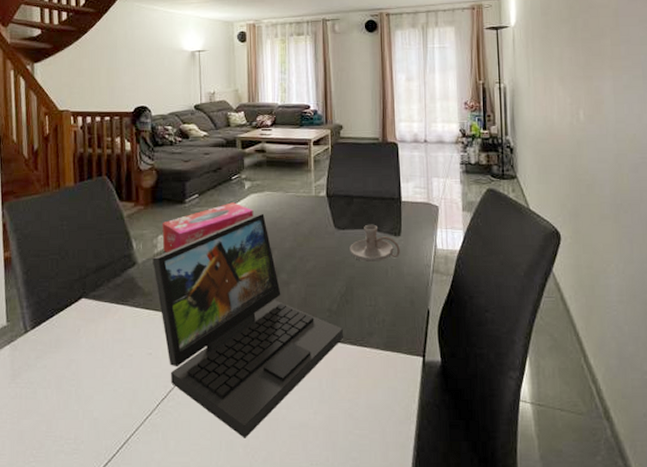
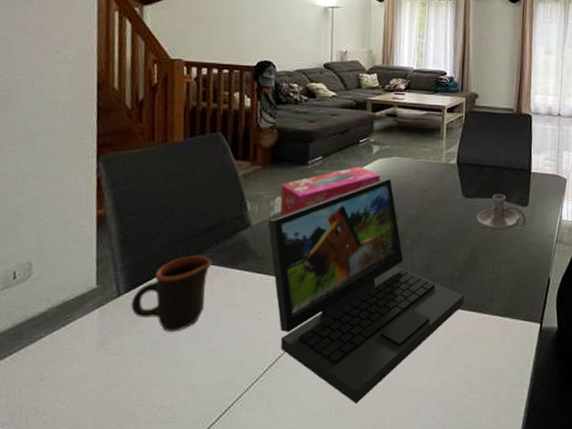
mug: none [36,292,105,366] -> present [131,255,212,332]

